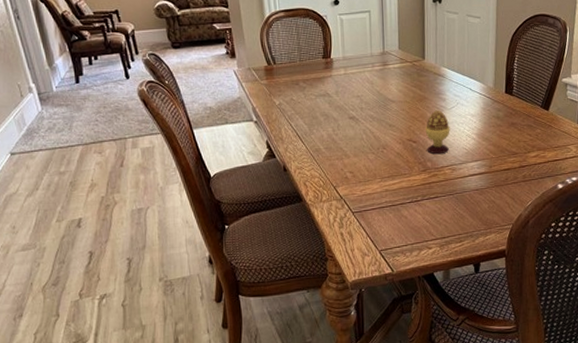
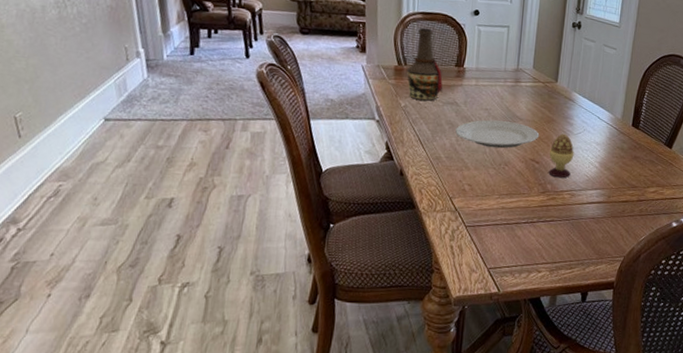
bottle: none [276,25,314,96] -> present [406,27,443,101]
plate: none [331,105,414,133] -> present [455,119,540,149]

